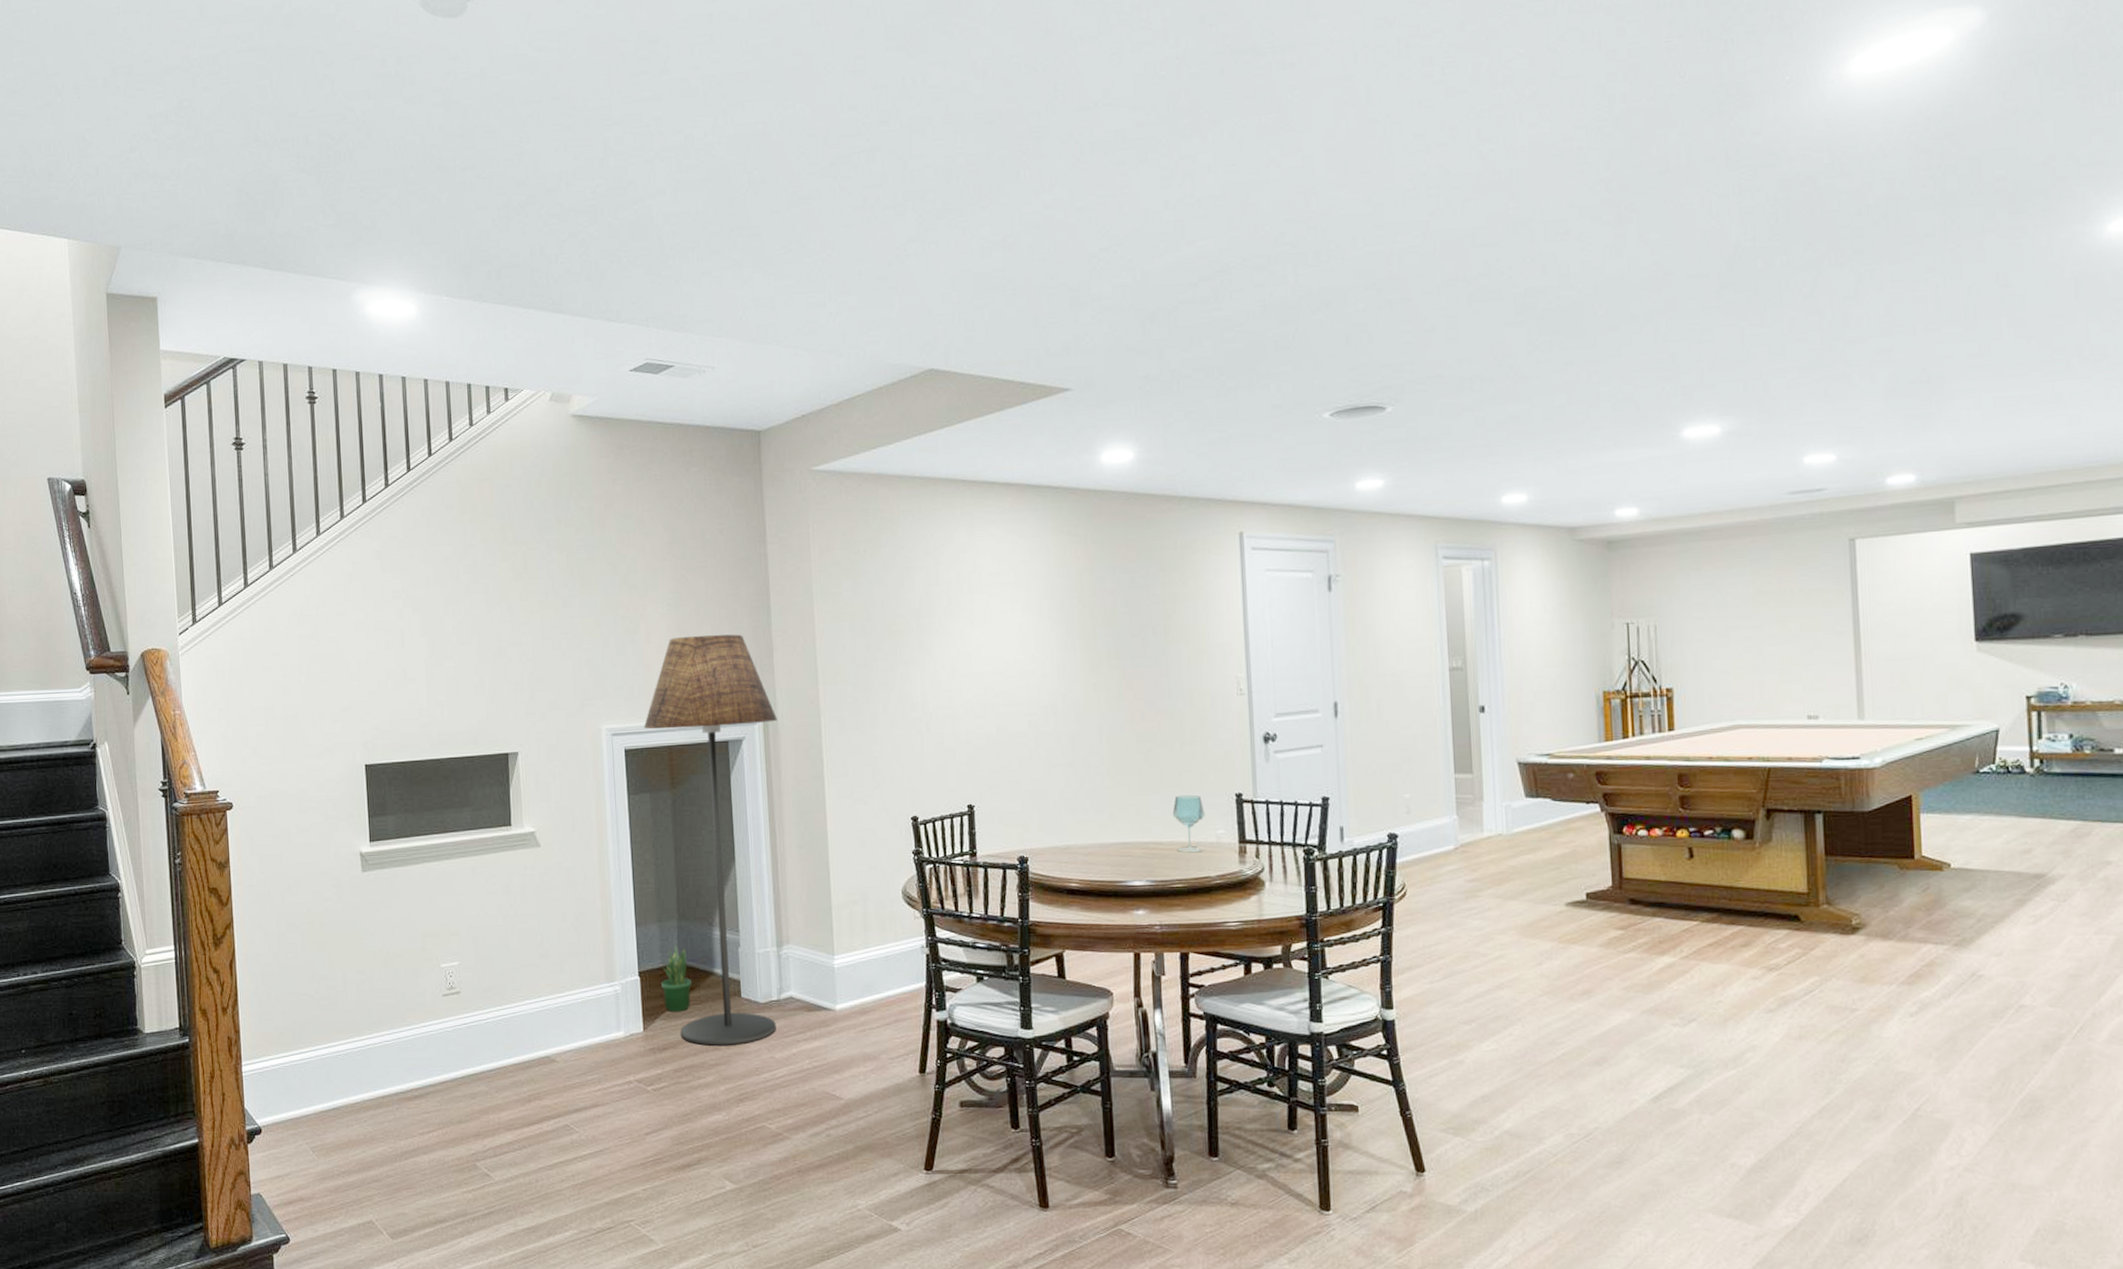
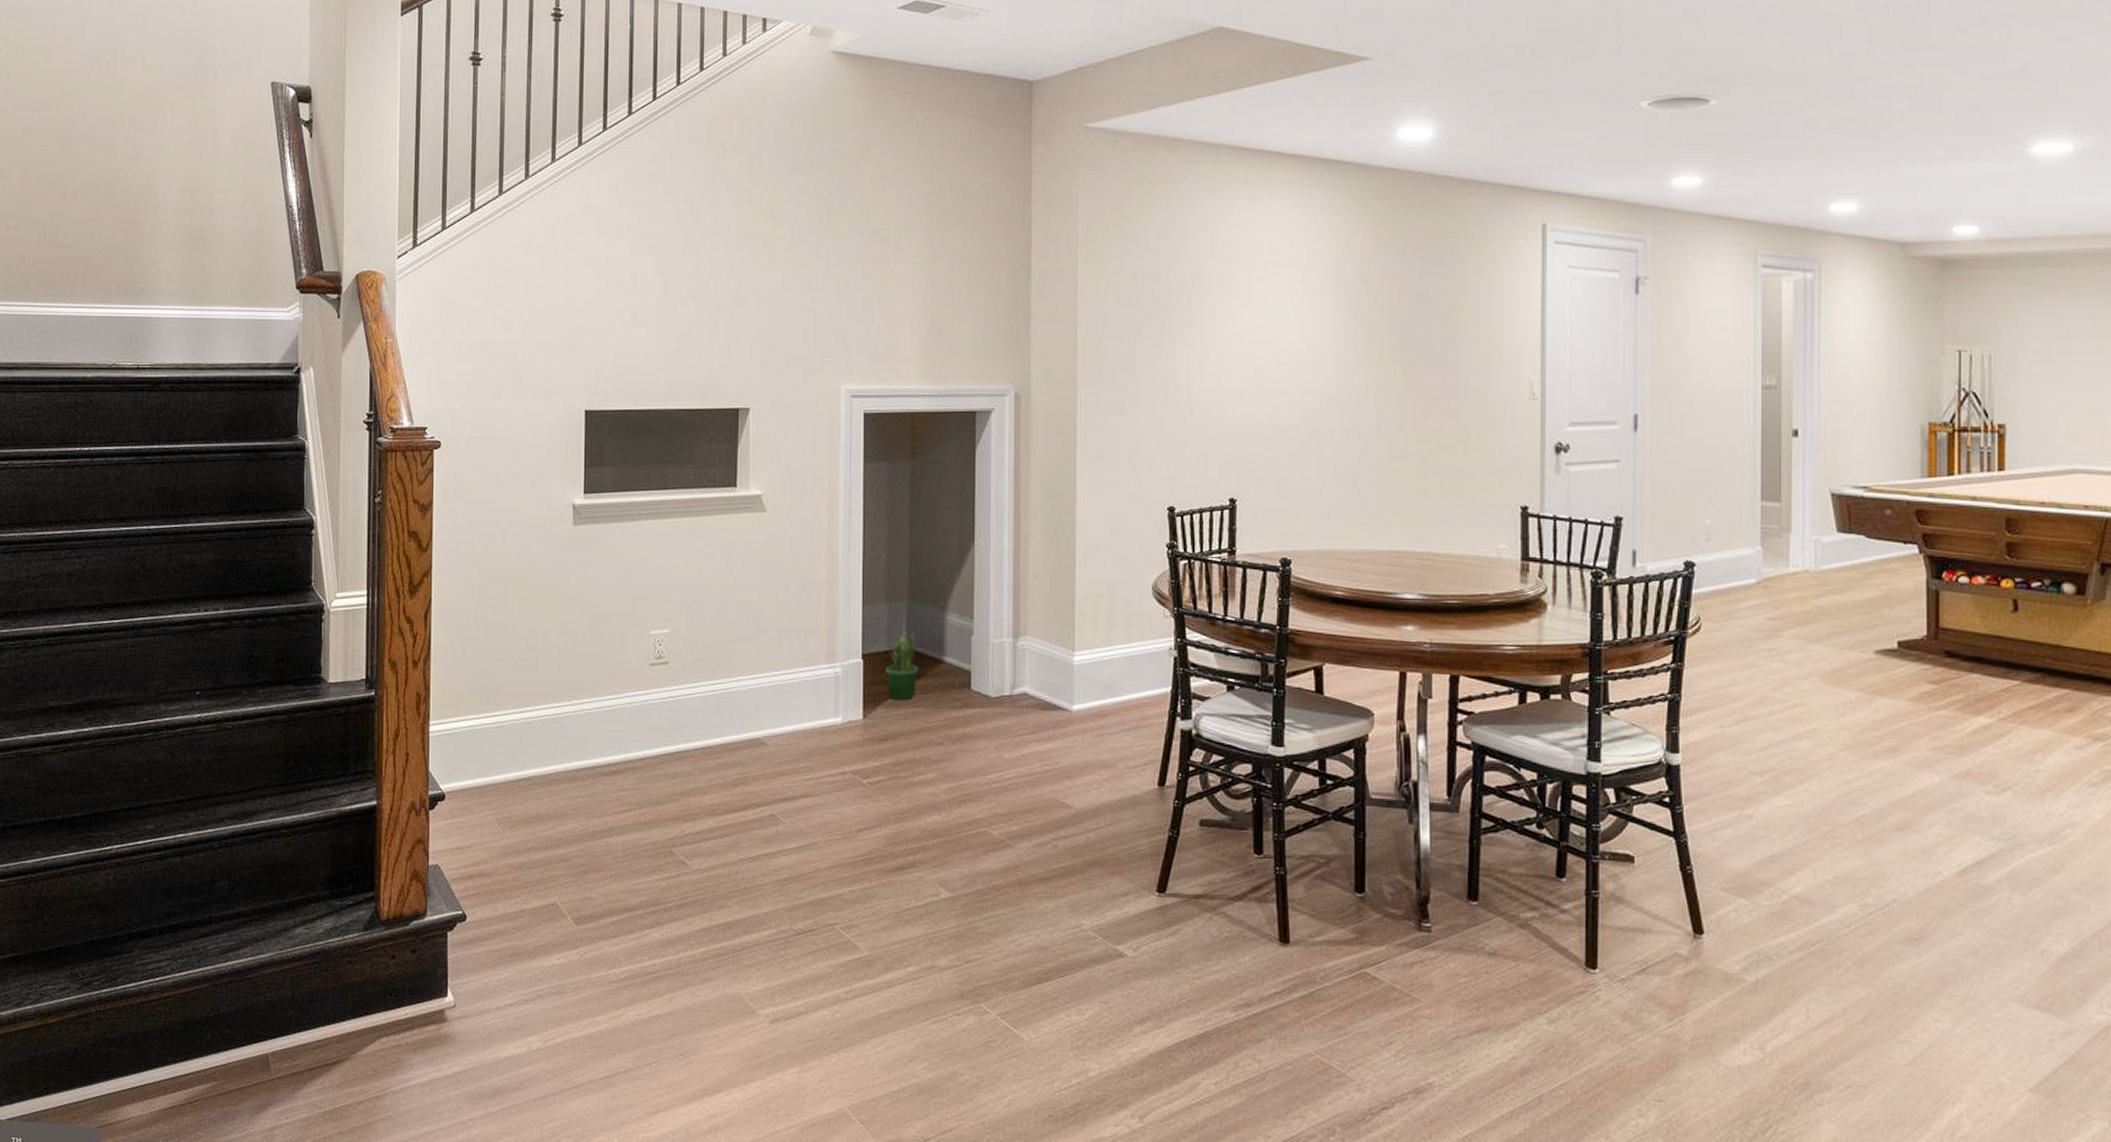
floor lamp: present [643,634,777,1046] -> none [886,296,1030,741]
wine glass: present [1172,794,1205,853] -> none [1451,504,1487,568]

